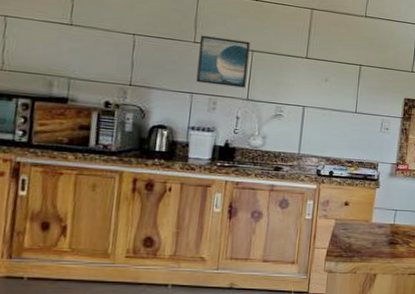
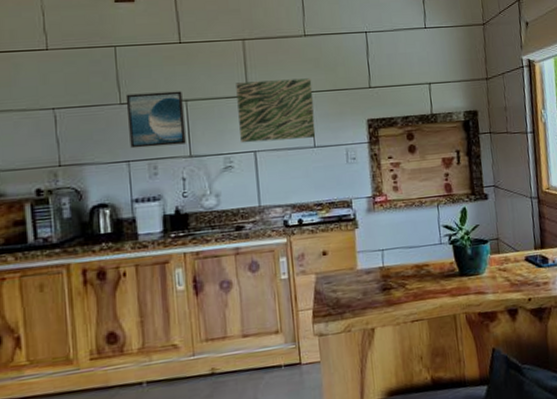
wall art: none [293,45,364,104] -> present [236,78,316,144]

